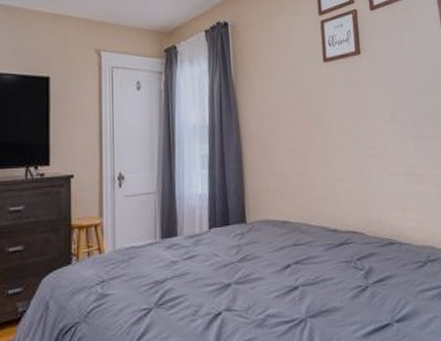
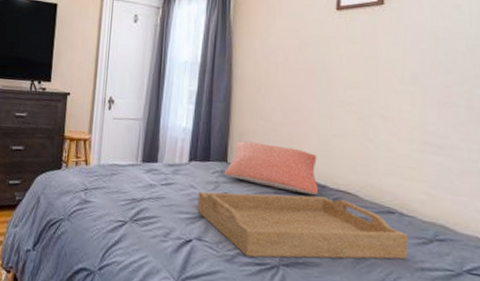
serving tray: none [222,239,410,317] -> present [197,191,408,260]
pillow: none [244,197,332,242] -> present [224,141,319,195]

